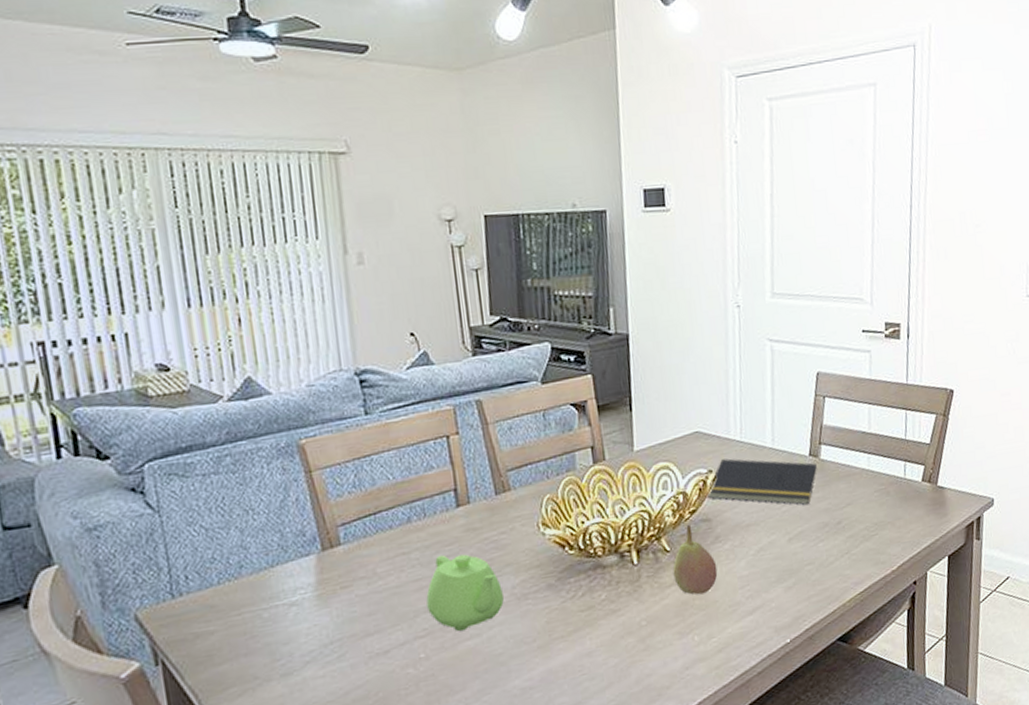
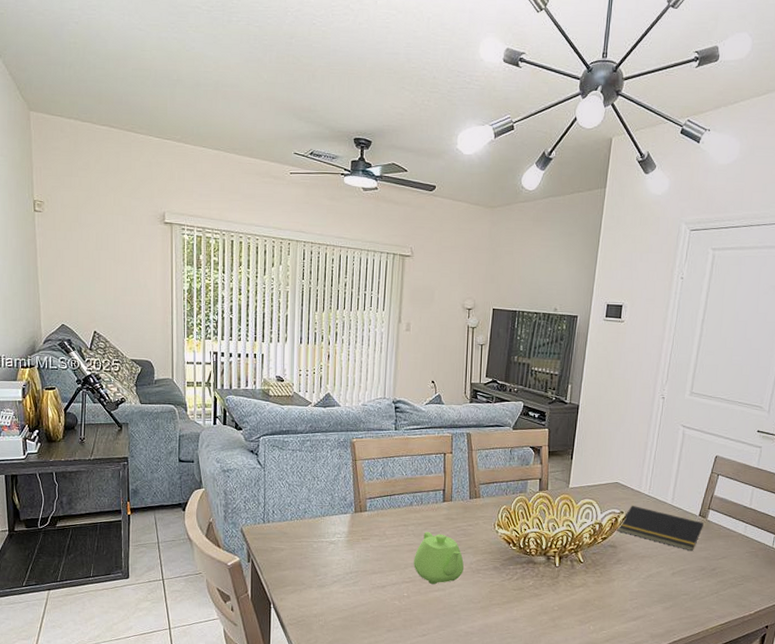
fruit: present [673,524,718,595] -> none [582,546,615,598]

